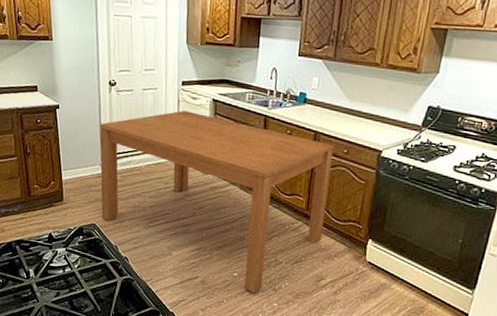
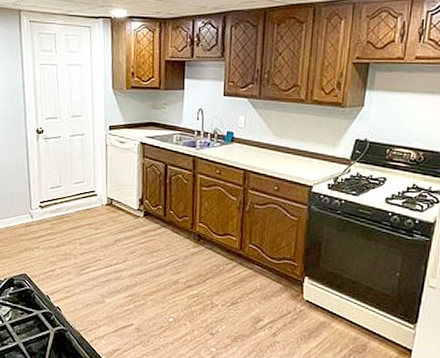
dining table: present [99,111,334,294] -> none [27,155,264,339]

